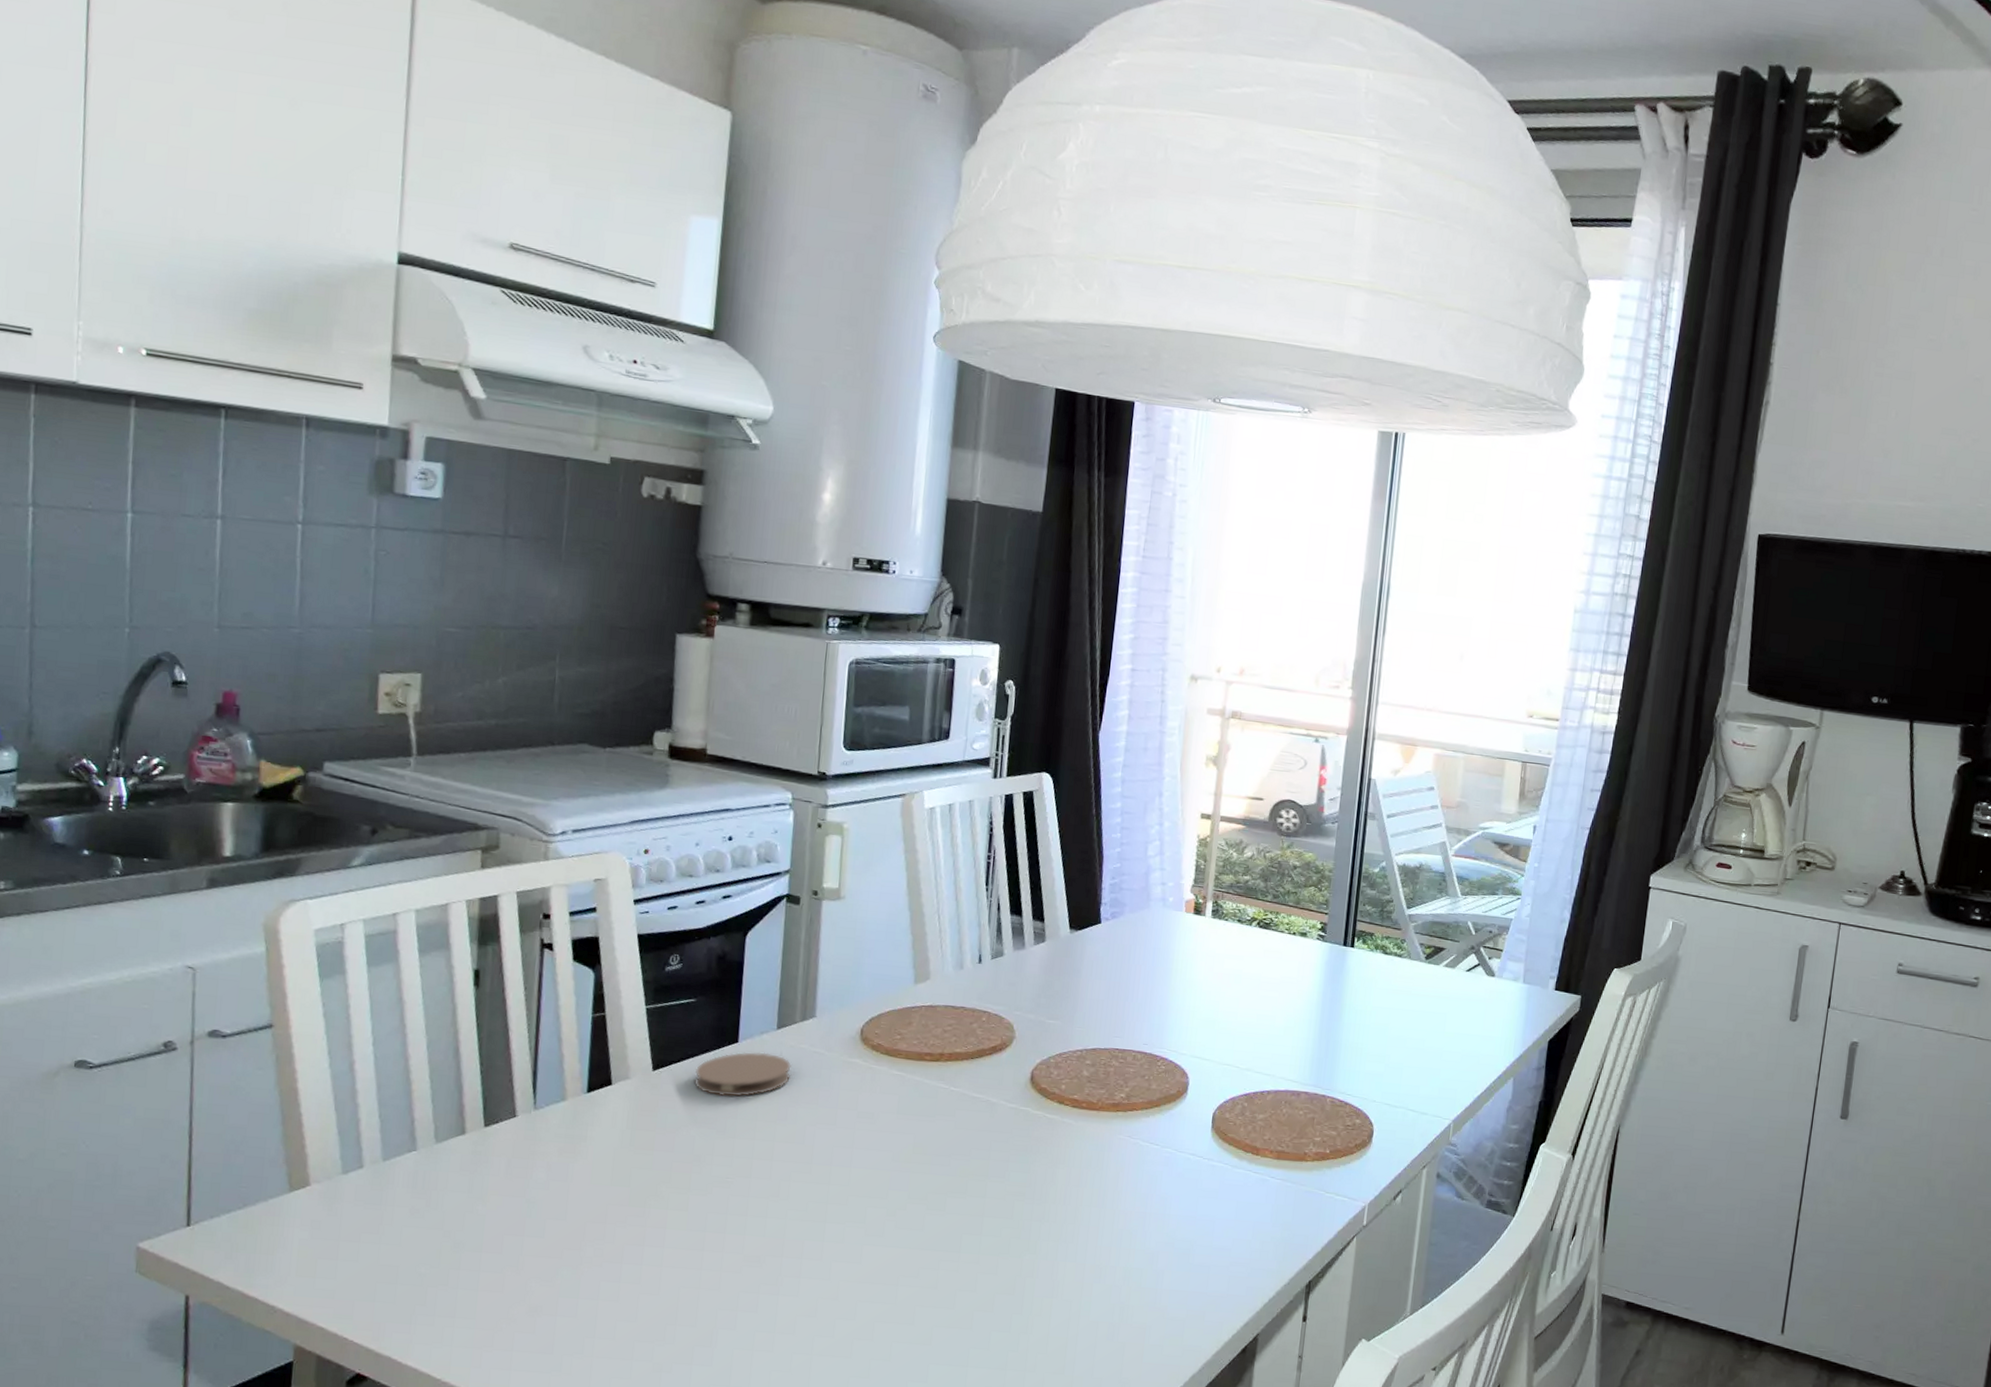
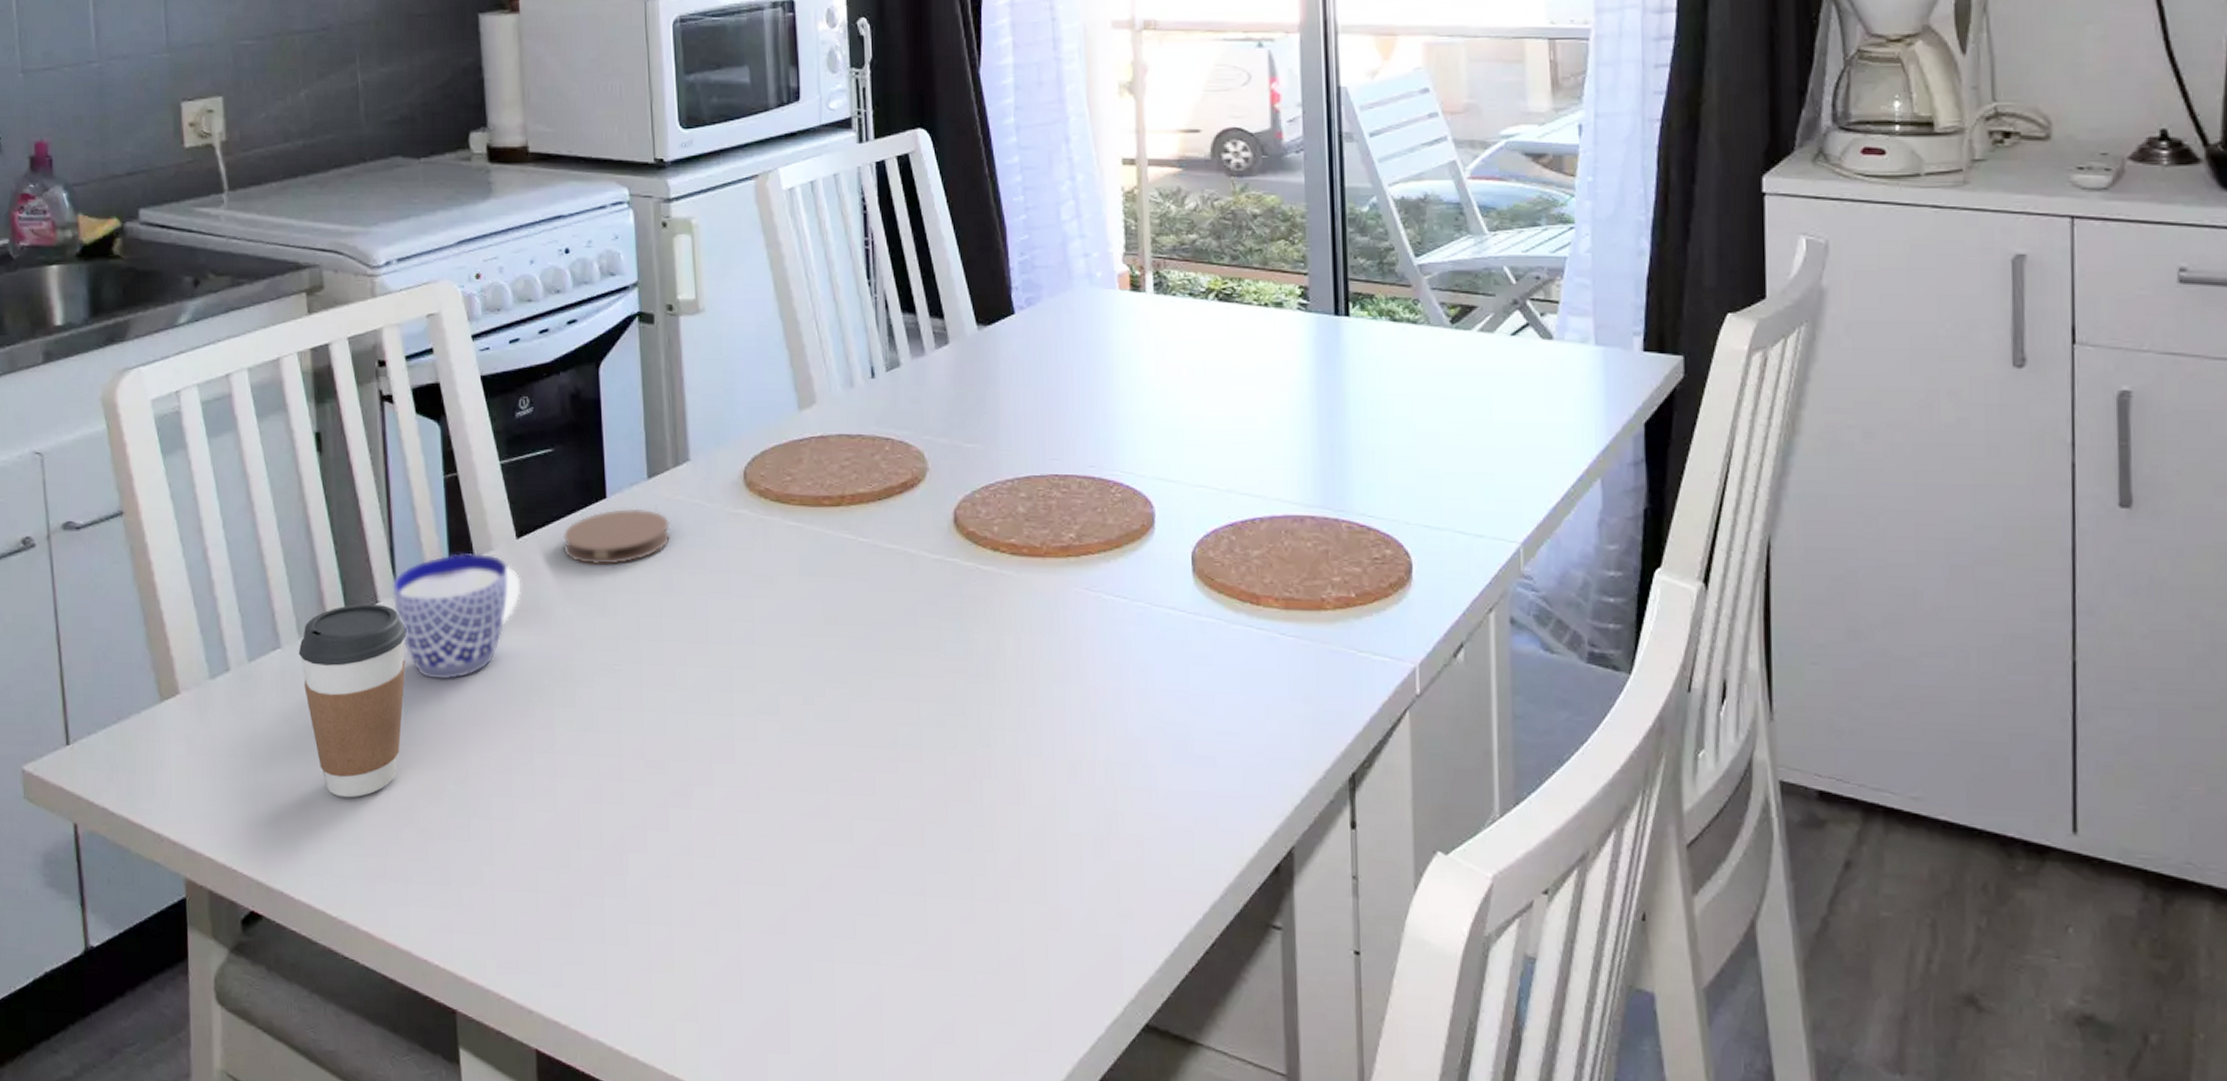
coffee cup: none [433,1117,540,1280] -> present [298,603,407,798]
cup: none [530,1079,652,1184] -> present [392,552,522,680]

